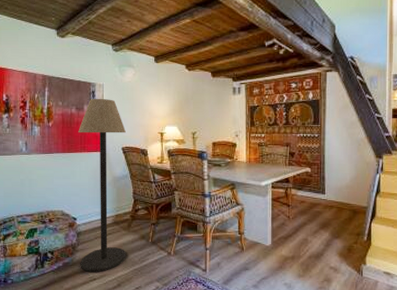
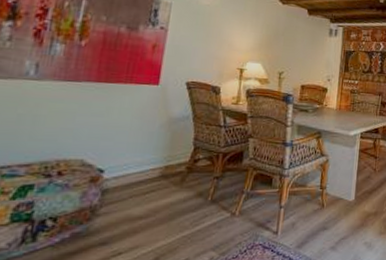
floor lamp: present [78,98,126,272] -> none [99,18,195,244]

